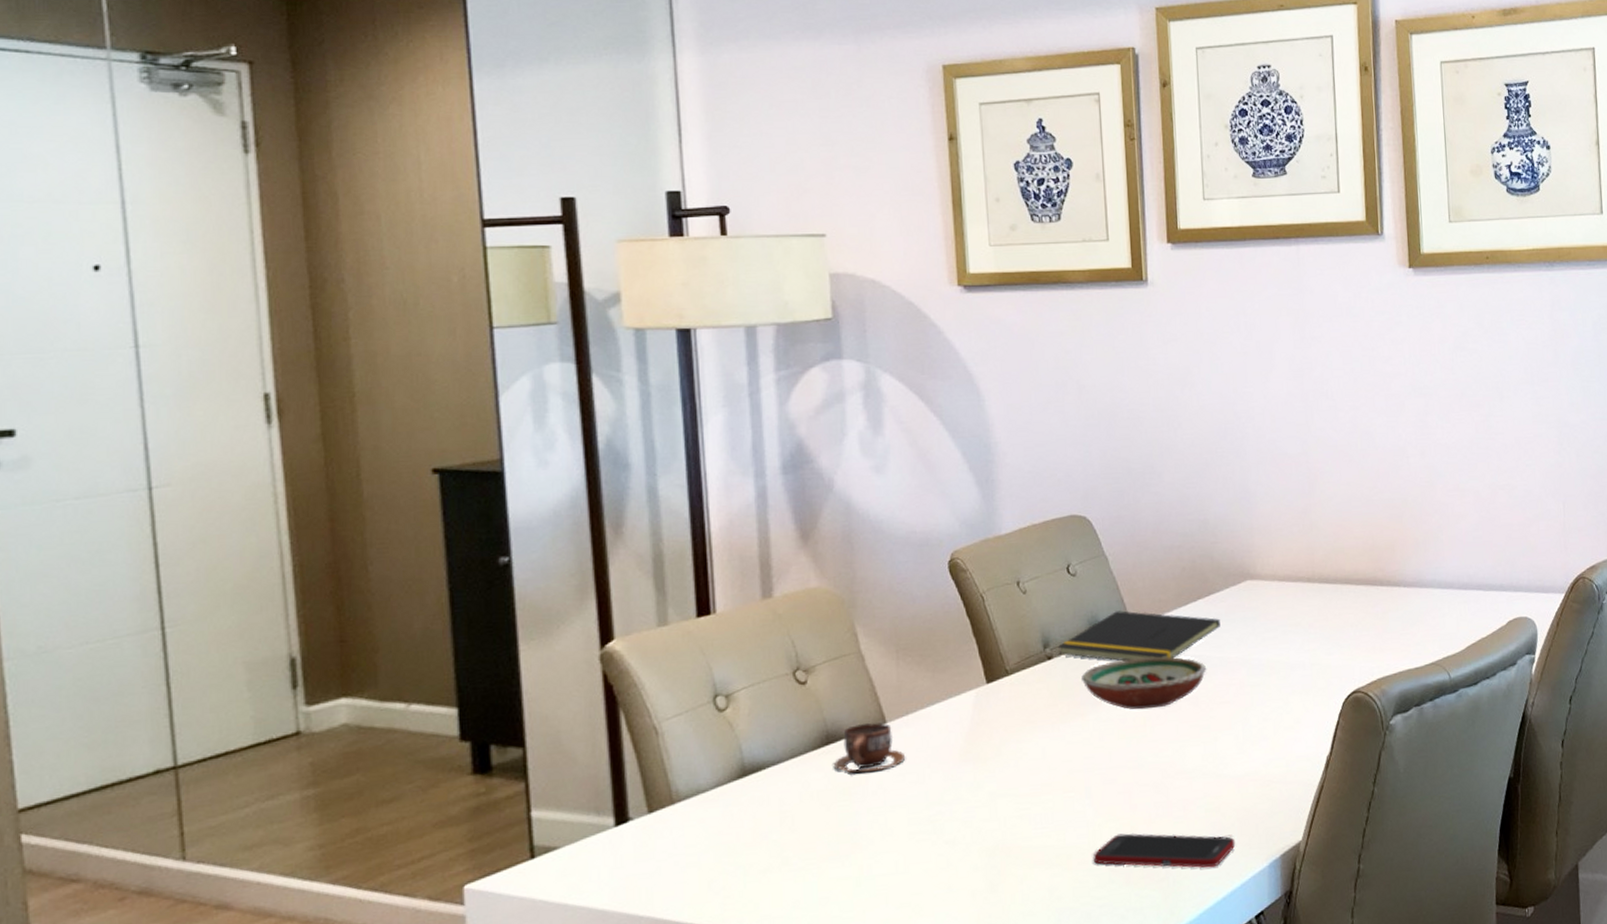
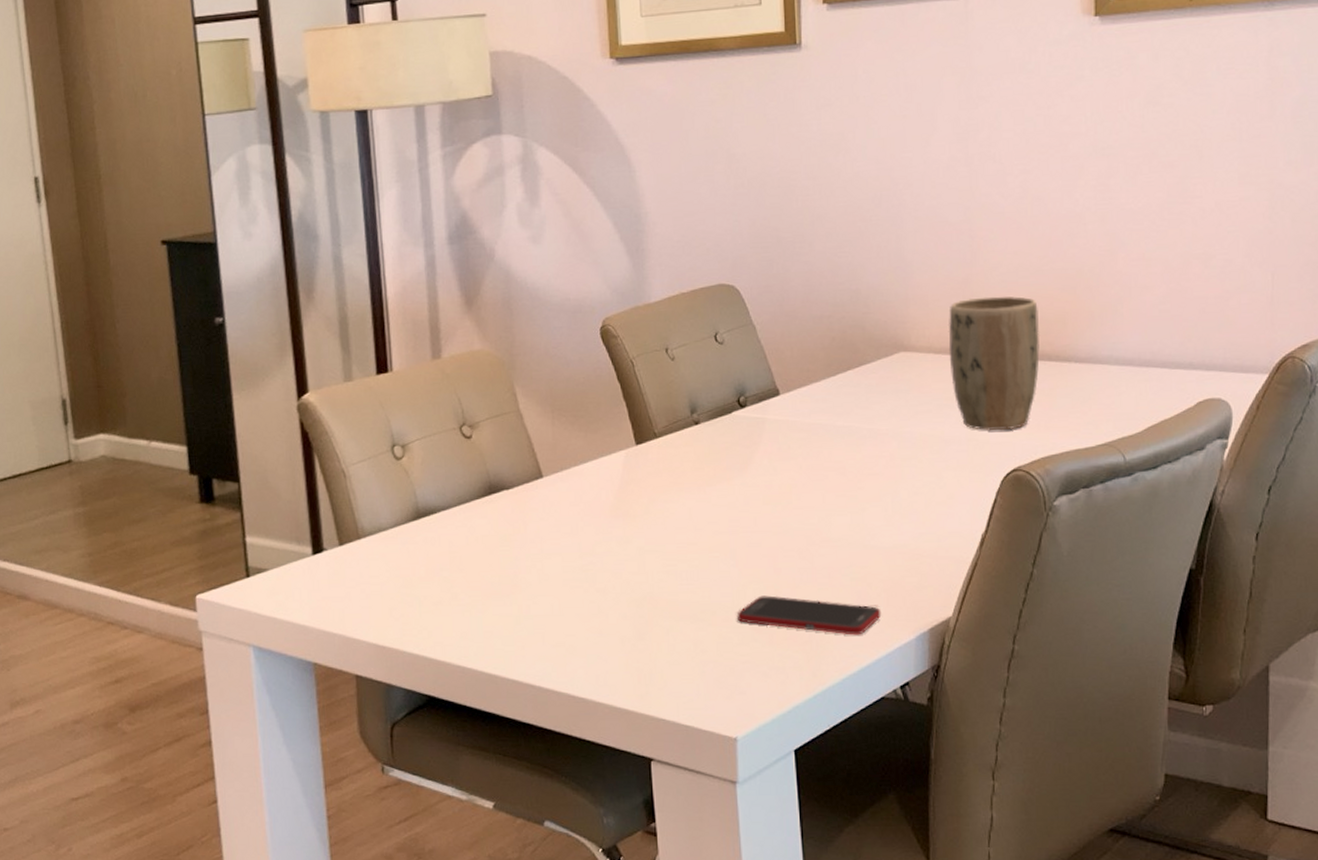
cup: present [833,723,905,774] -> none [495,477,560,522]
notepad: present [1058,611,1220,662] -> none [705,379,871,429]
decorative bowl: present [1082,657,1207,710] -> none [728,426,856,477]
plant pot: none [1290,525,1373,655] -> present [948,296,1040,431]

